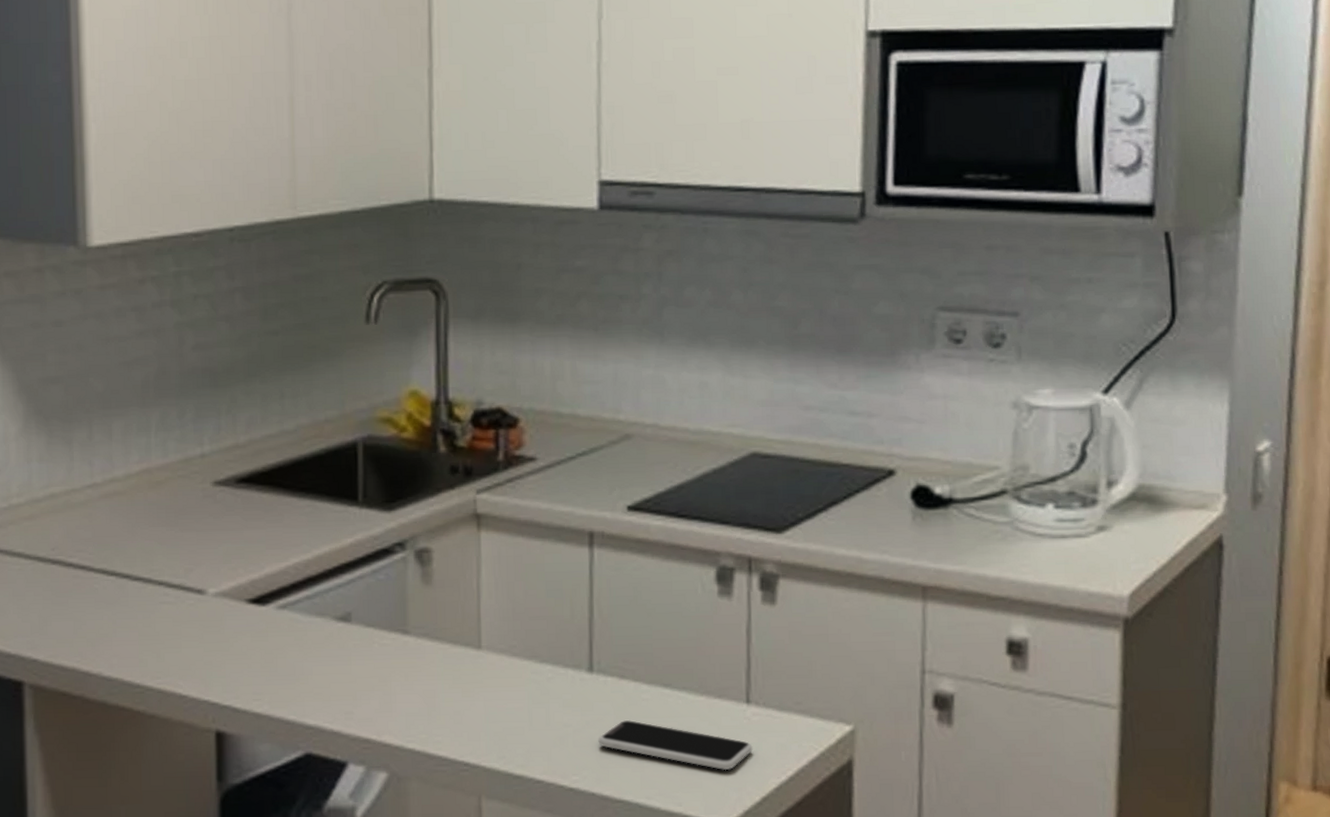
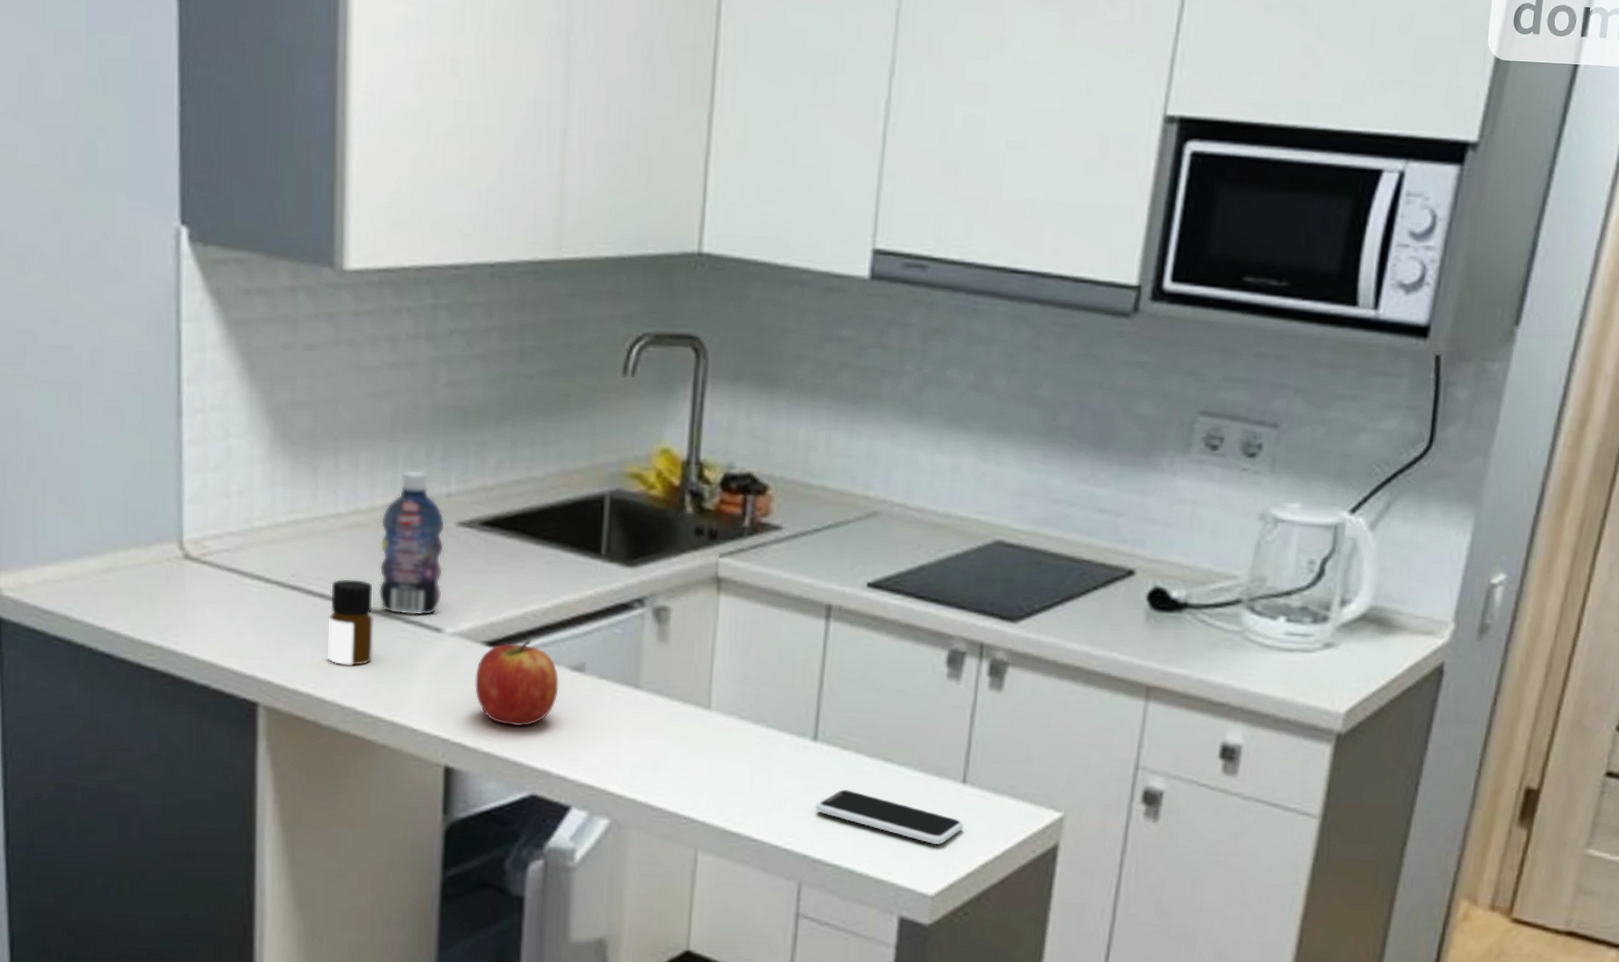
bottle: none [91,548,136,636] -> present [328,579,373,666]
bottle: none [137,433,202,579] -> present [378,469,446,616]
apple: none [241,593,326,684] -> present [475,639,559,727]

